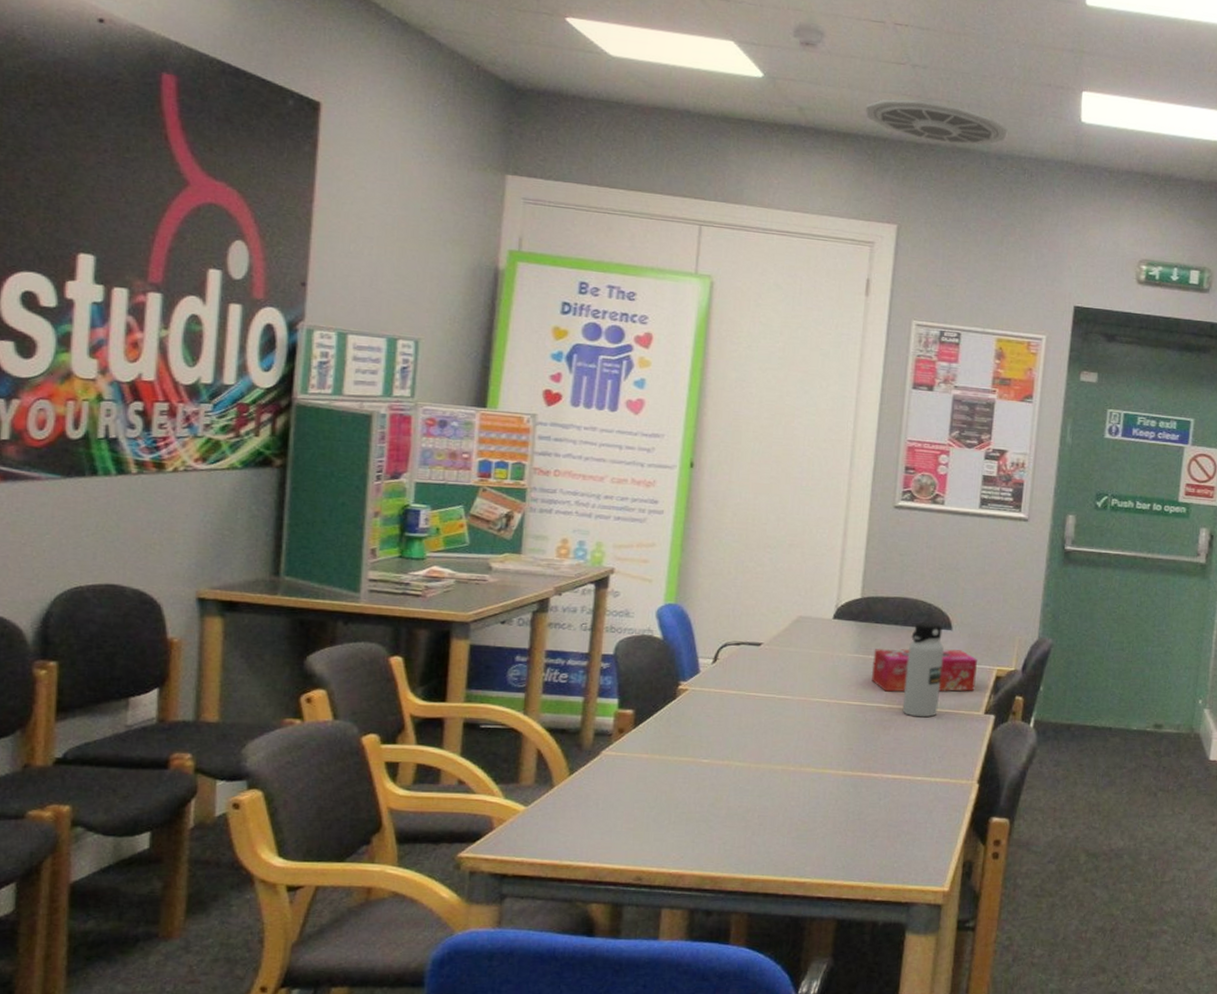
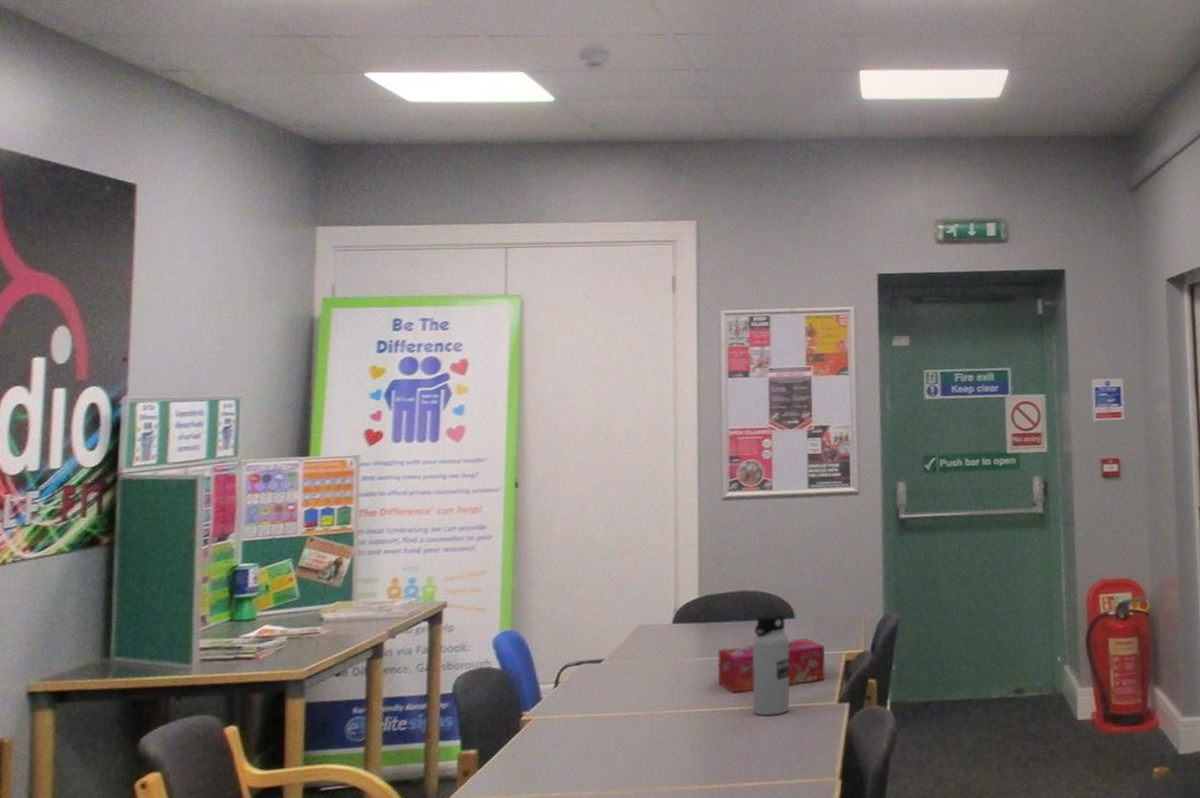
ceiling vent: present [865,98,1008,146] -> none [654,100,793,137]

